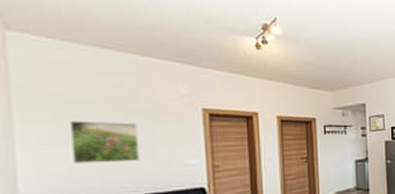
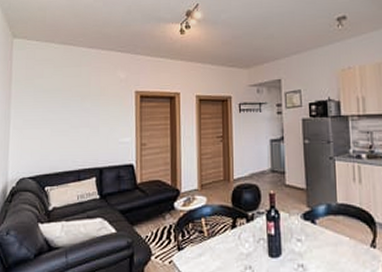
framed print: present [69,120,139,164] -> none [43,104,88,141]

